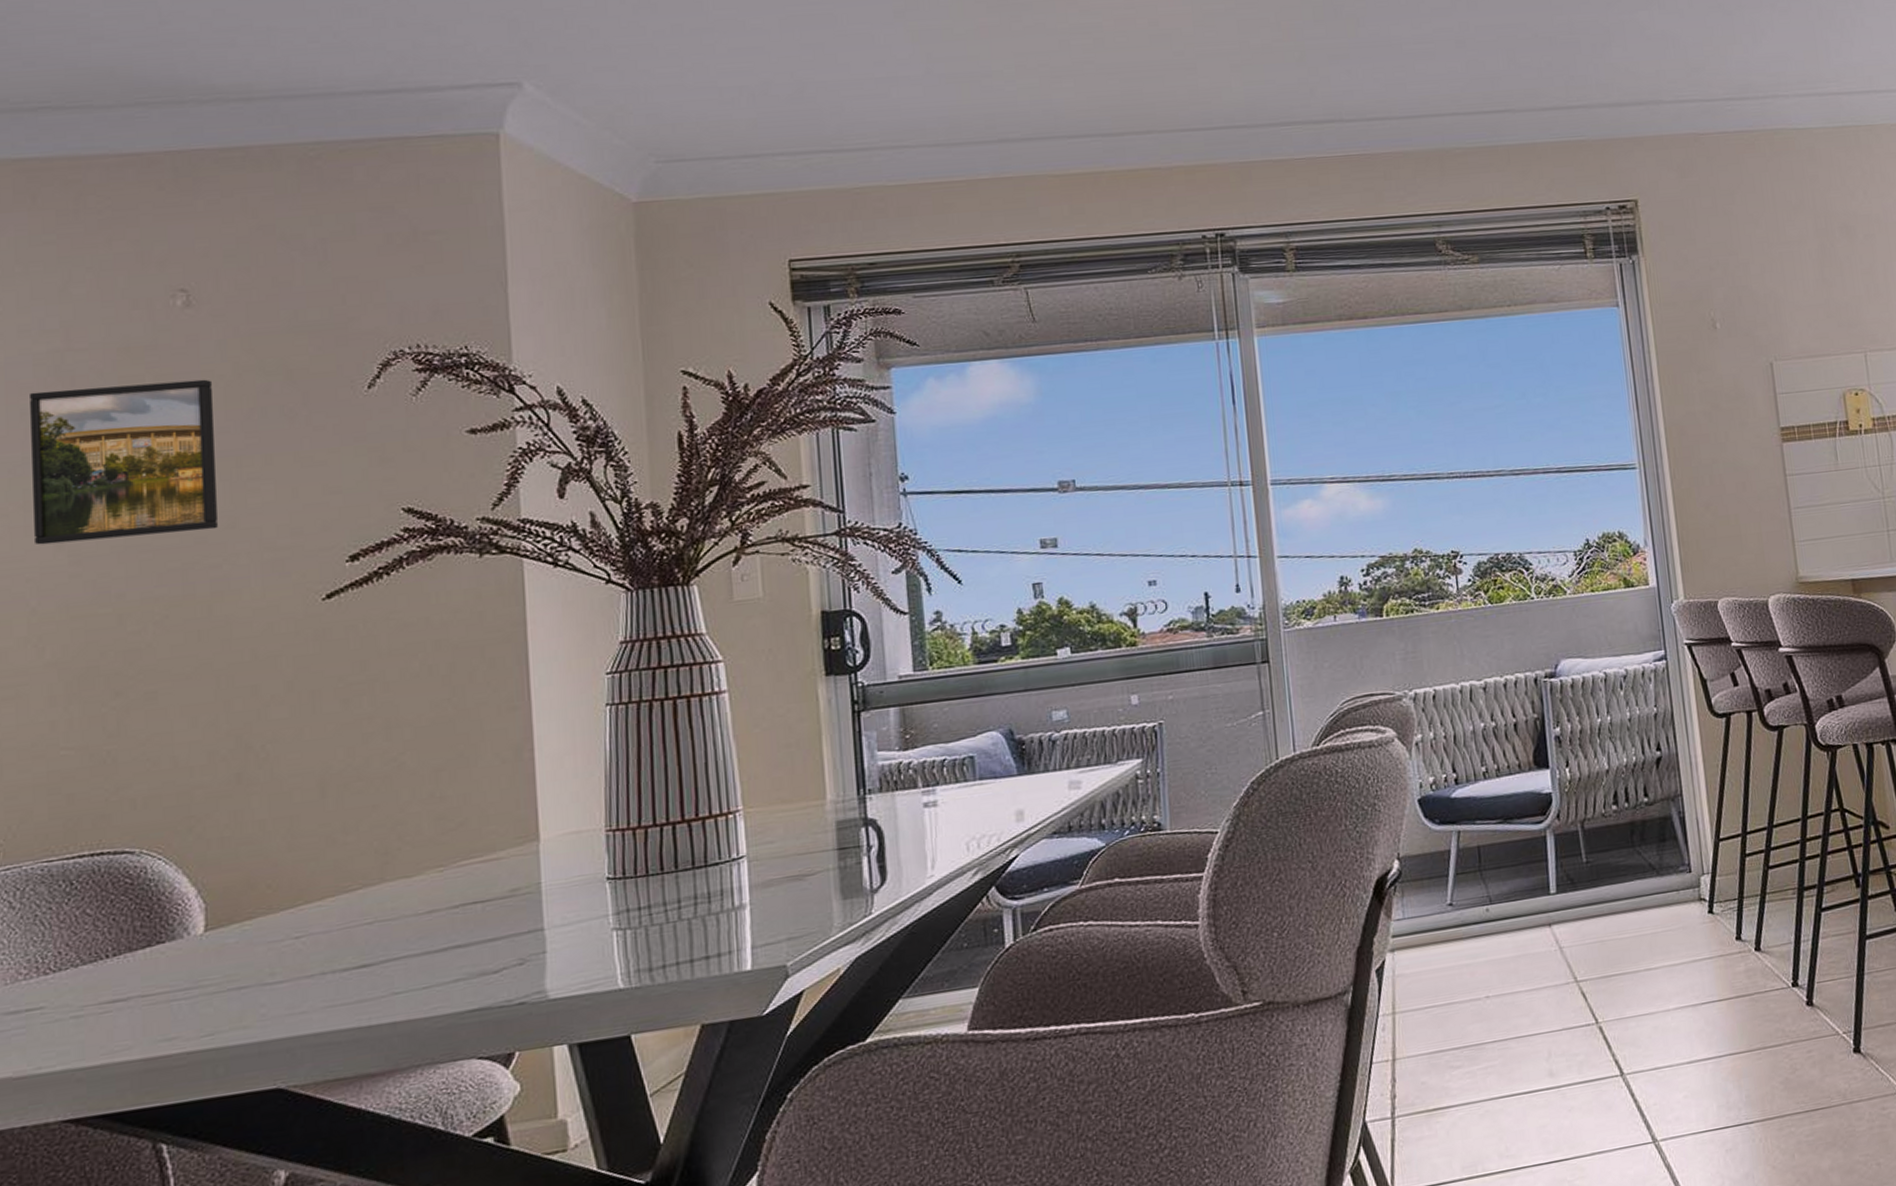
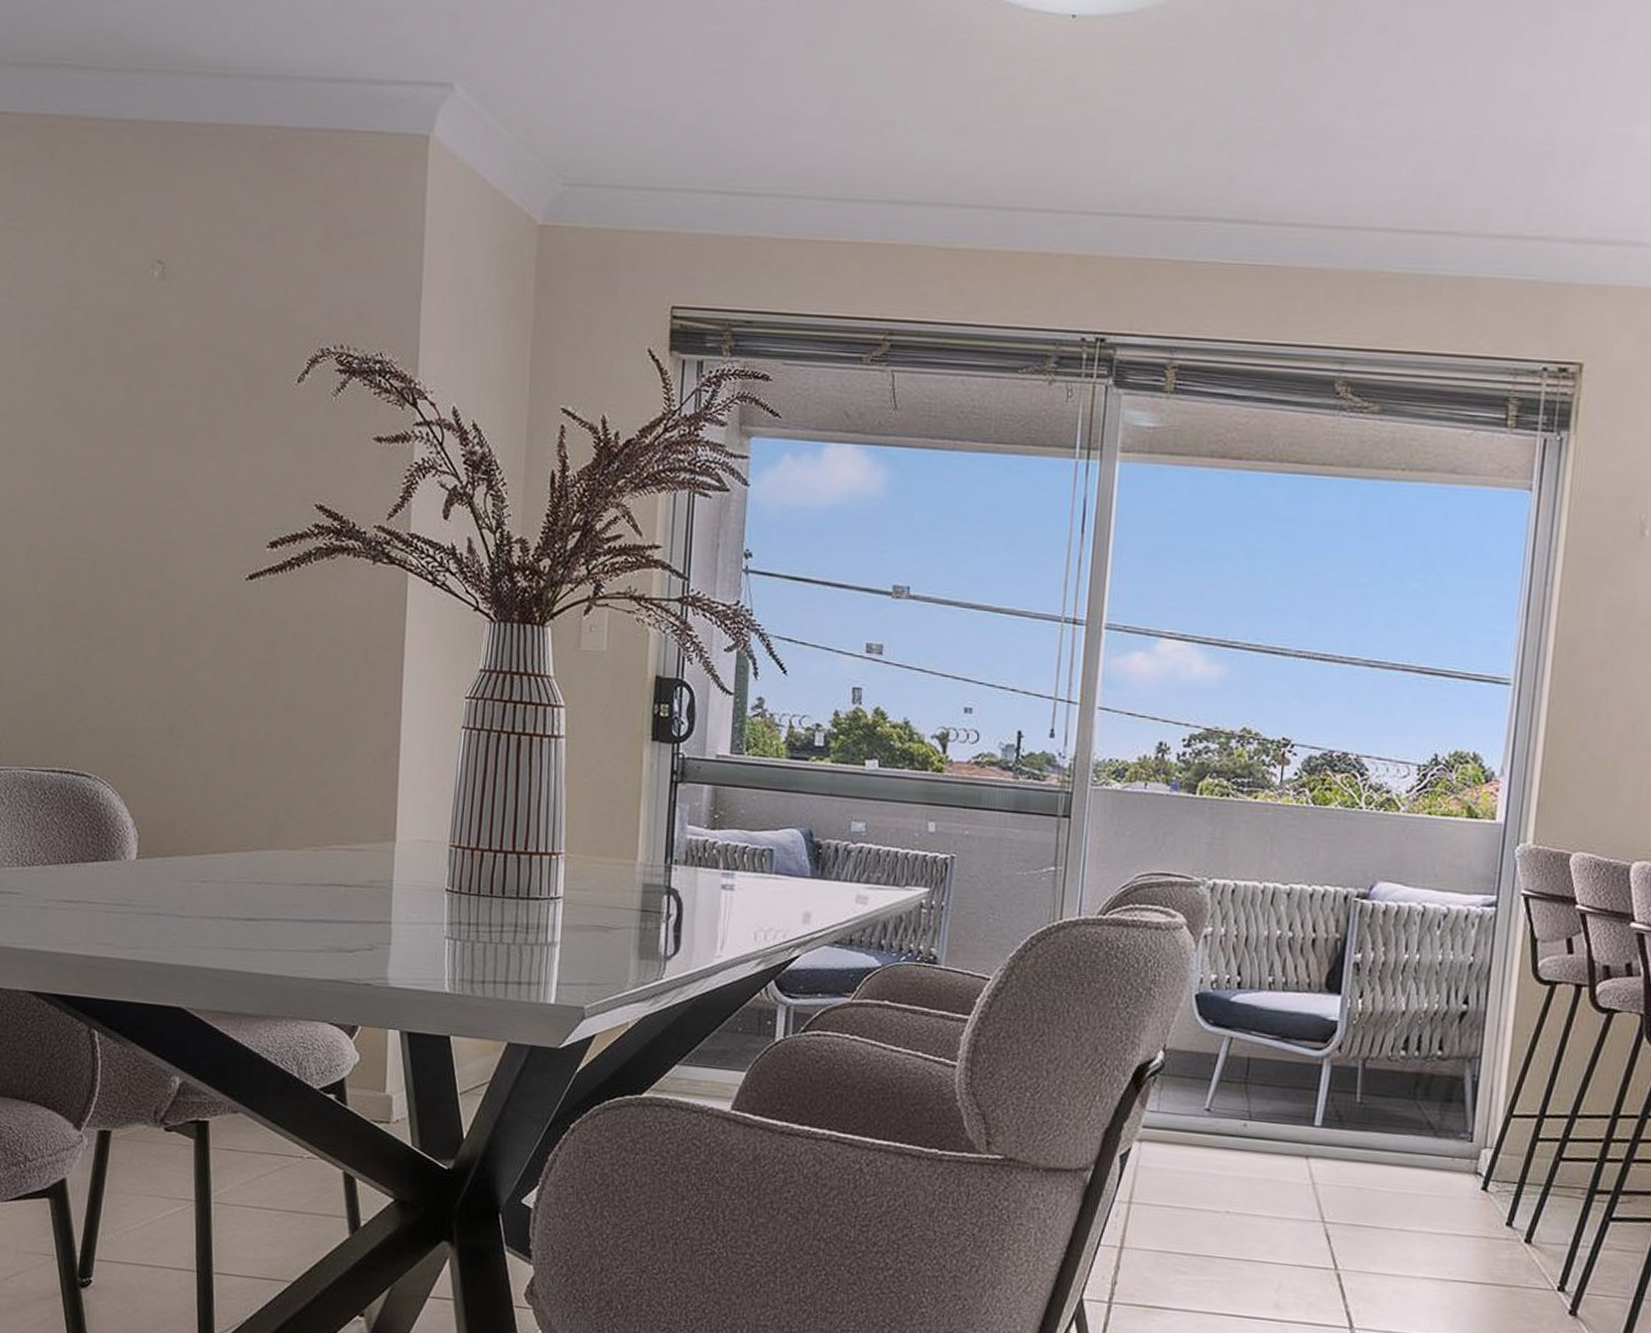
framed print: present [30,379,218,545] -> none [36,342,176,497]

